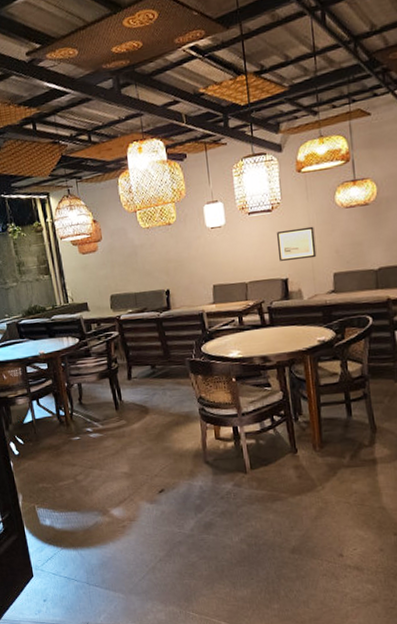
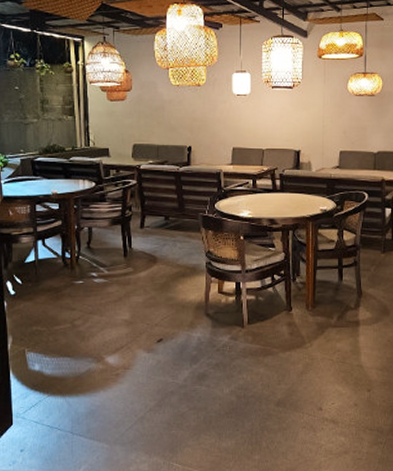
wall art: present [277,226,317,261] -> none [295,107,327,135]

